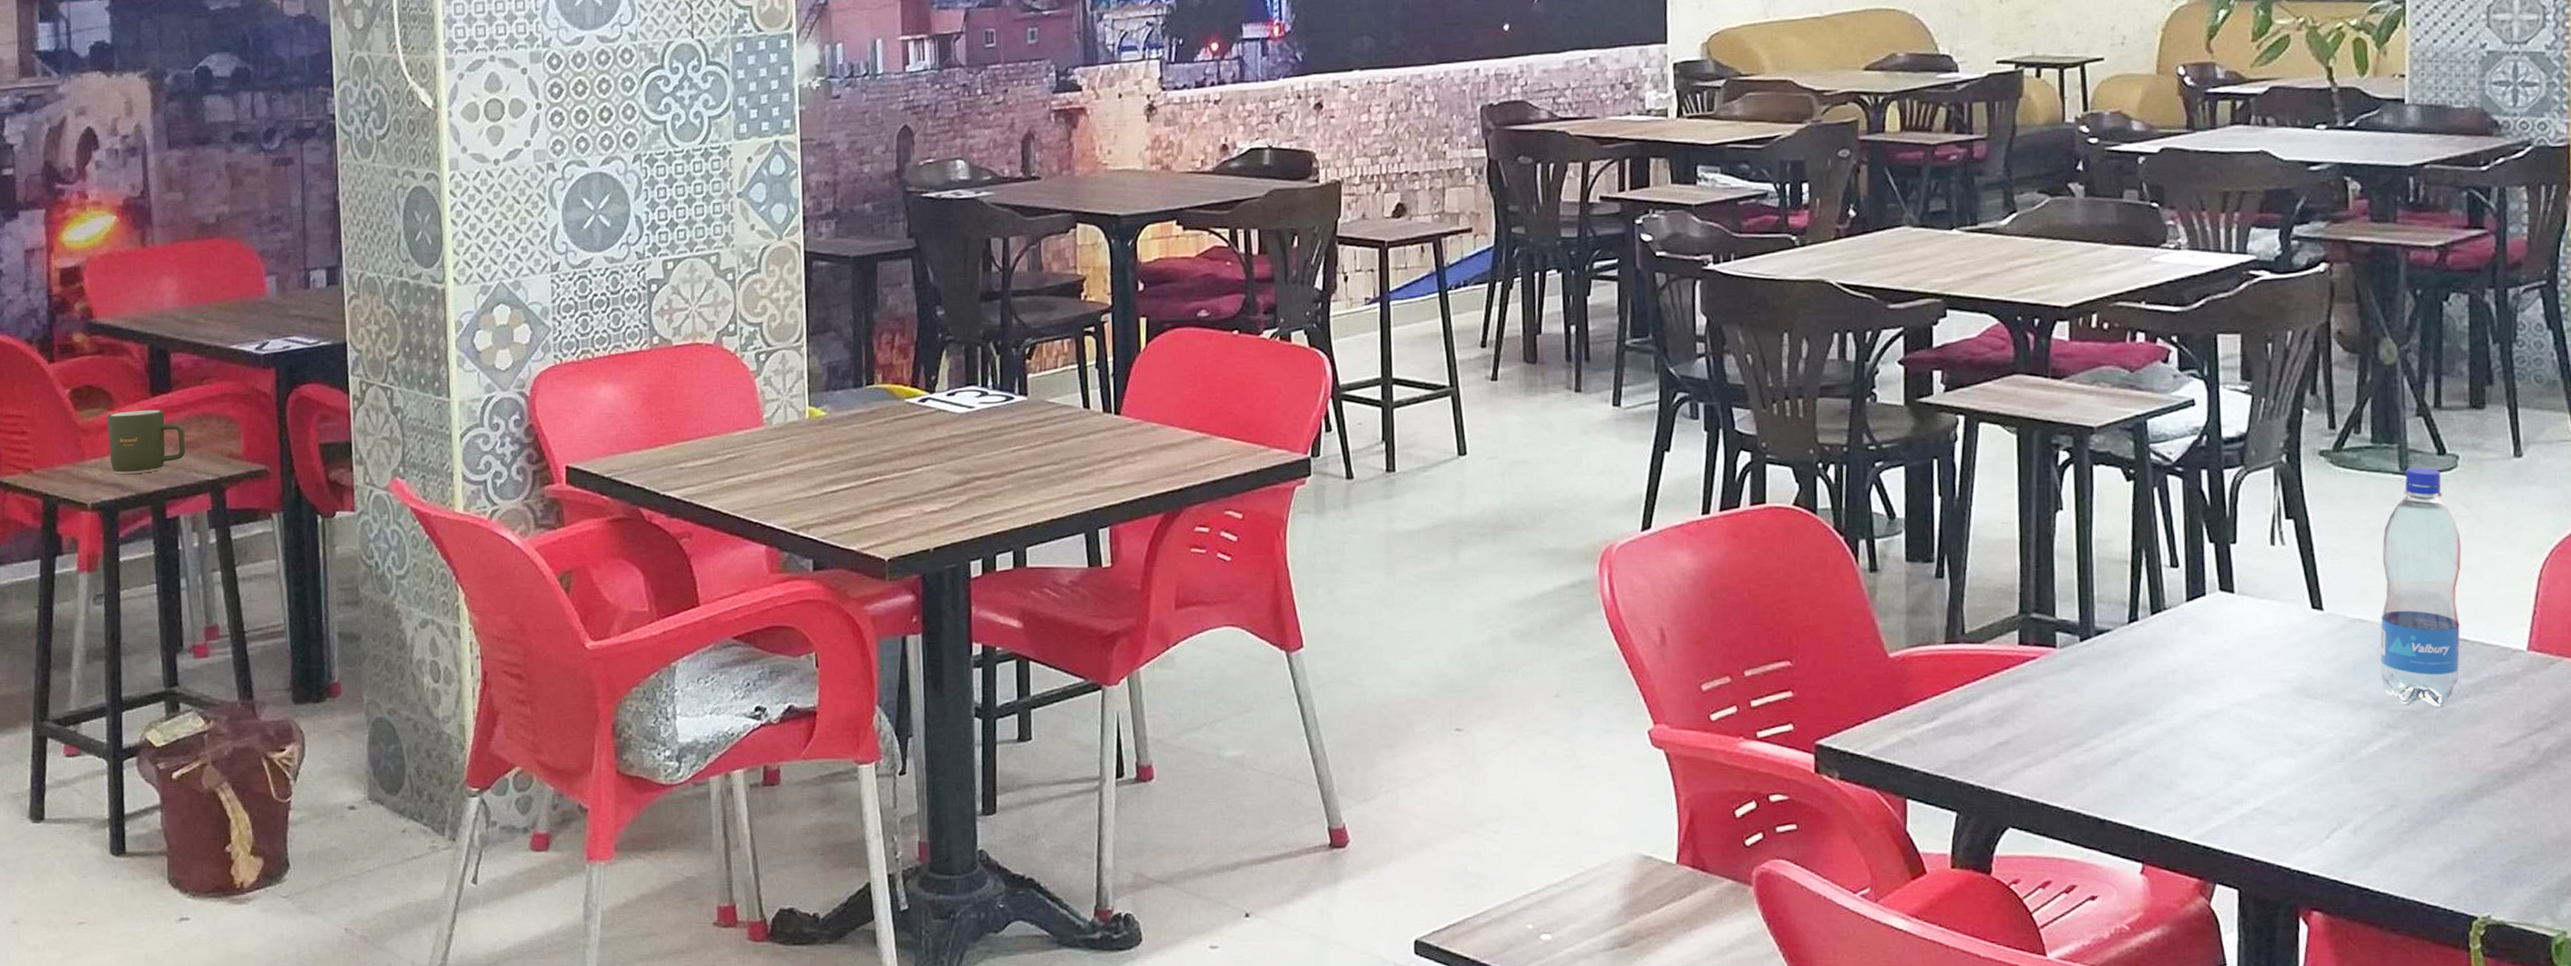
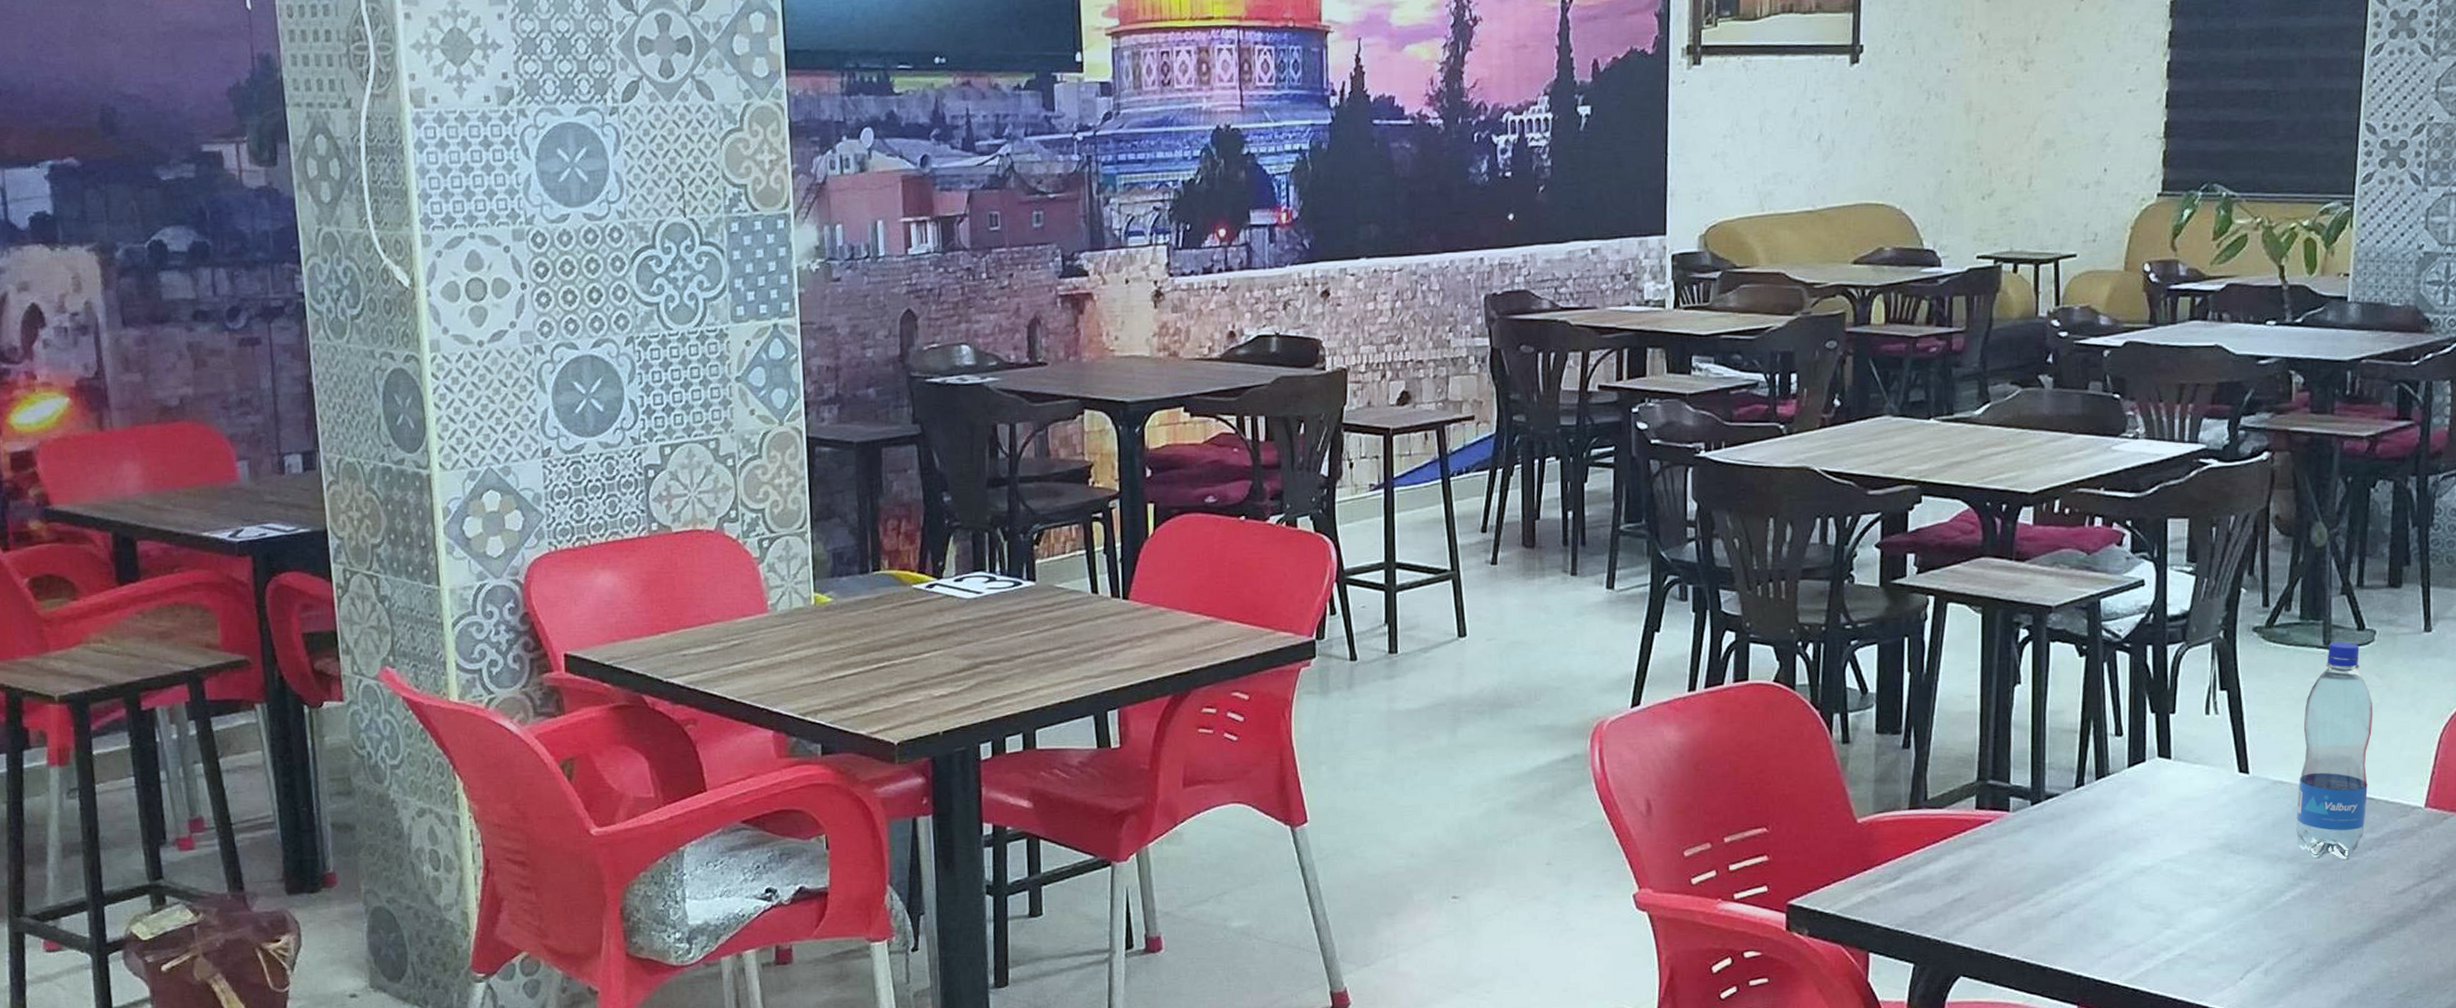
mug: present [107,409,185,475] -> none [71,599,158,666]

